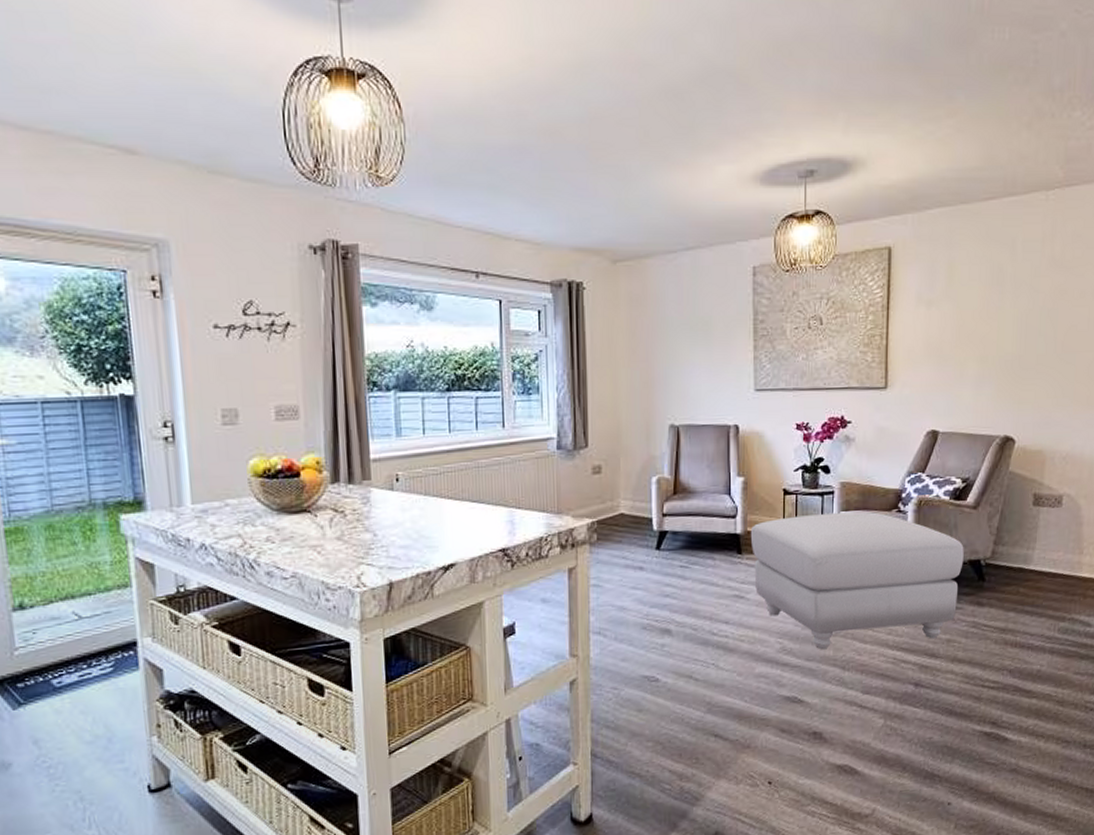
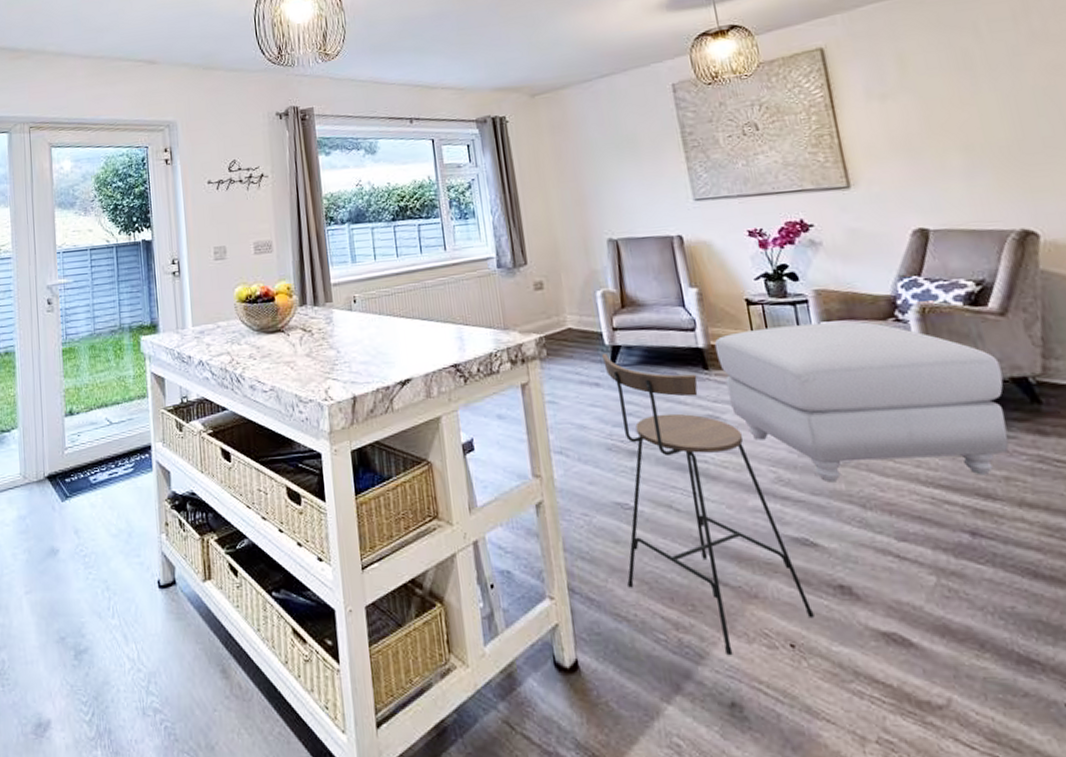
bar stool: none [644,538,791,796] -> present [602,353,814,656]

